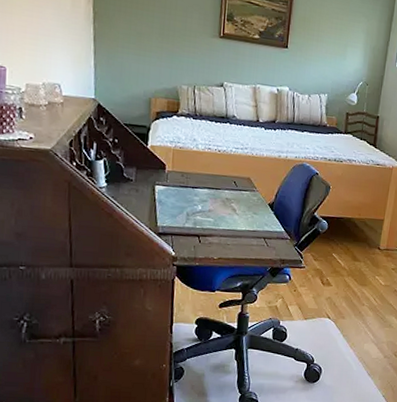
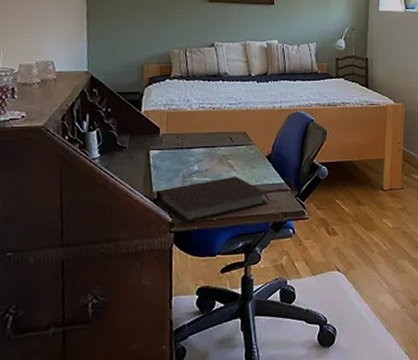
notebook: none [160,219,268,259] -> present [155,177,268,223]

